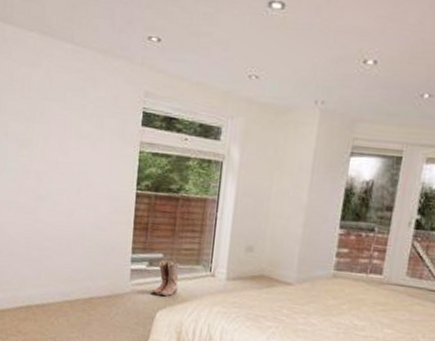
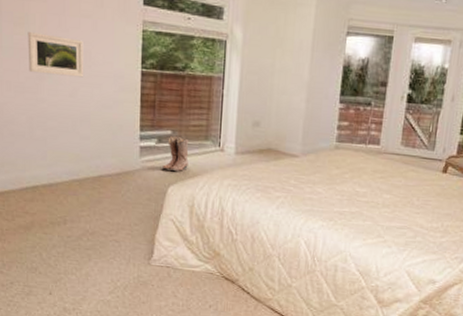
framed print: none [29,154,82,199] -> present [27,32,84,78]

